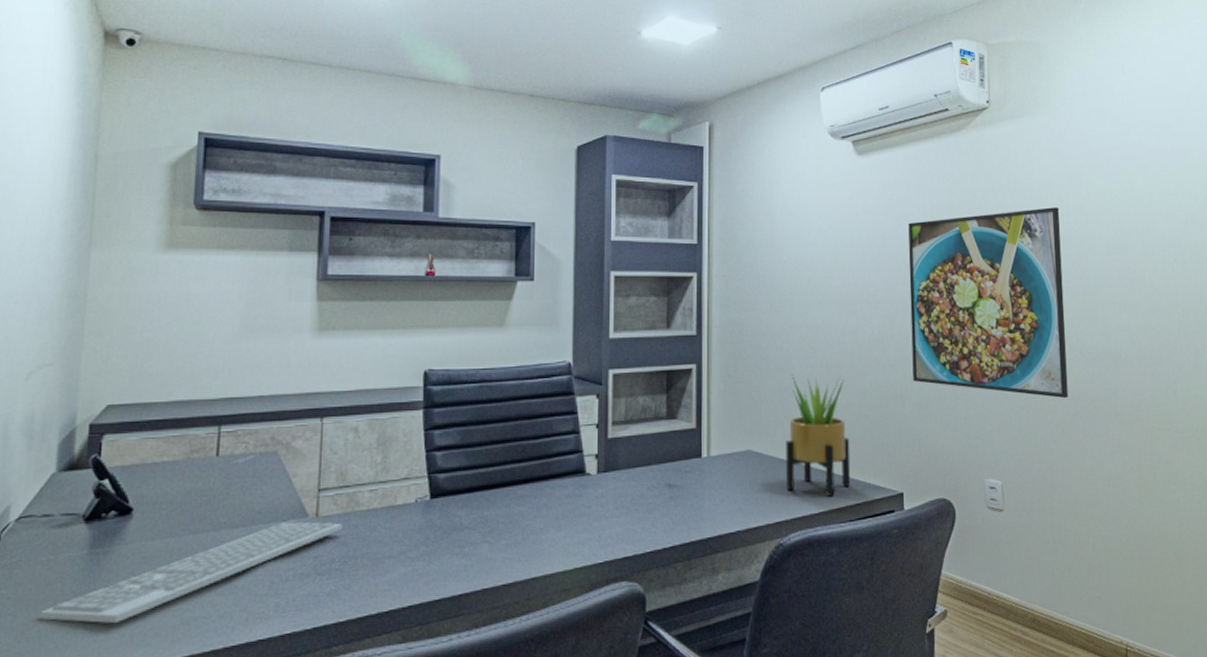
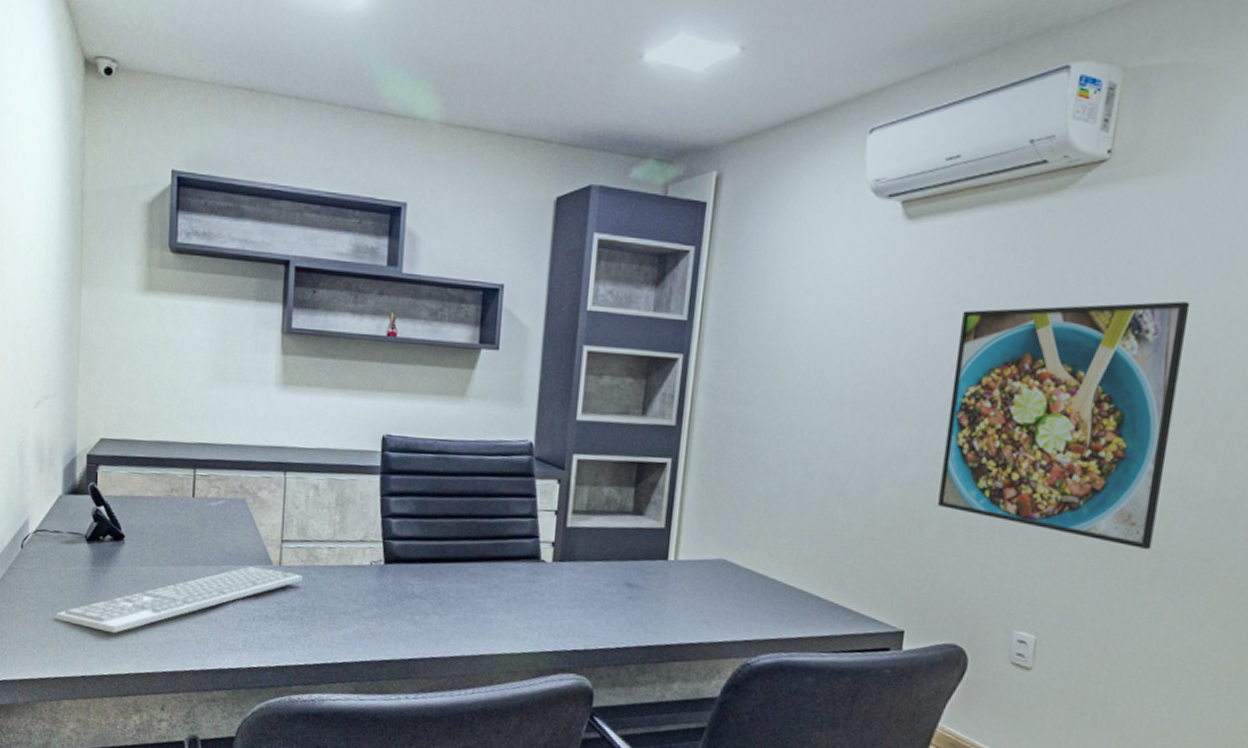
potted plant: present [785,374,851,496] -> none [762,481,849,623]

